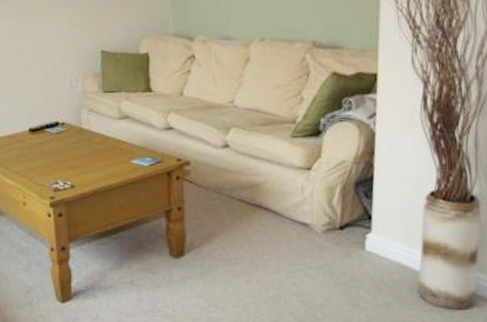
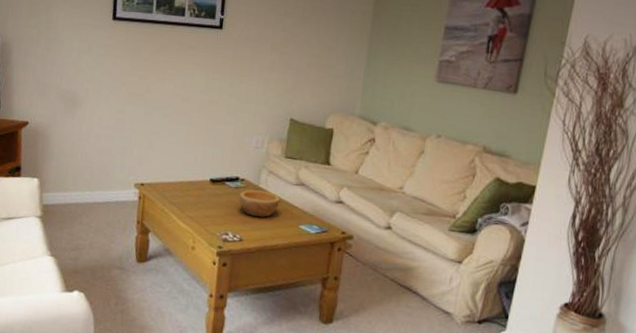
bowl: none [62,131,106,159] -> present [239,189,281,218]

